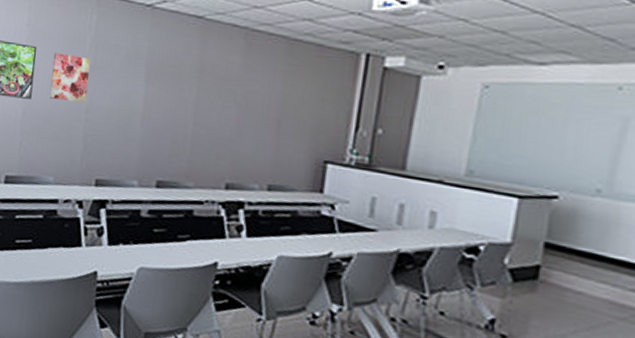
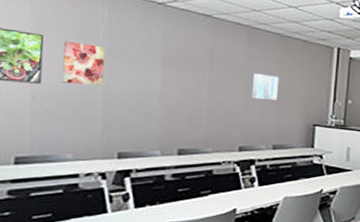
wall art: none [243,89,282,125] -> present [250,73,279,100]

